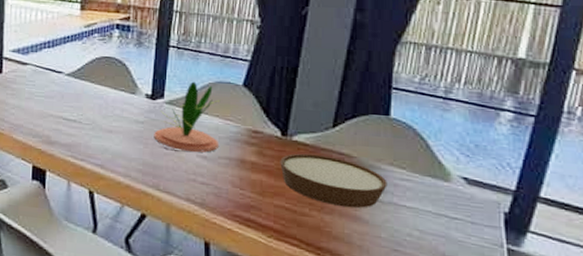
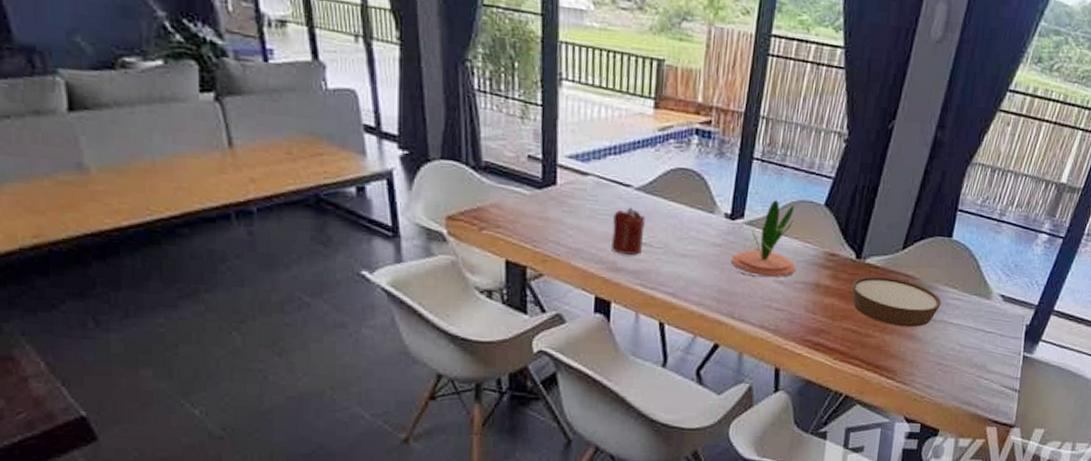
candle: none [46,90,75,130] -> present [611,207,646,255]

